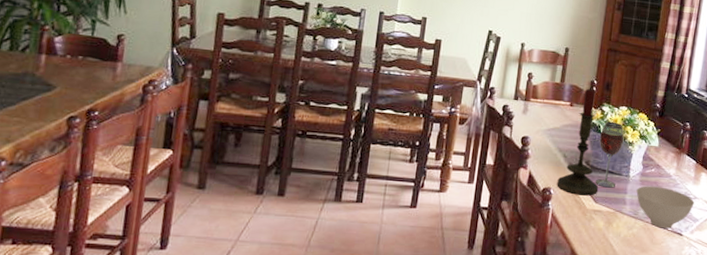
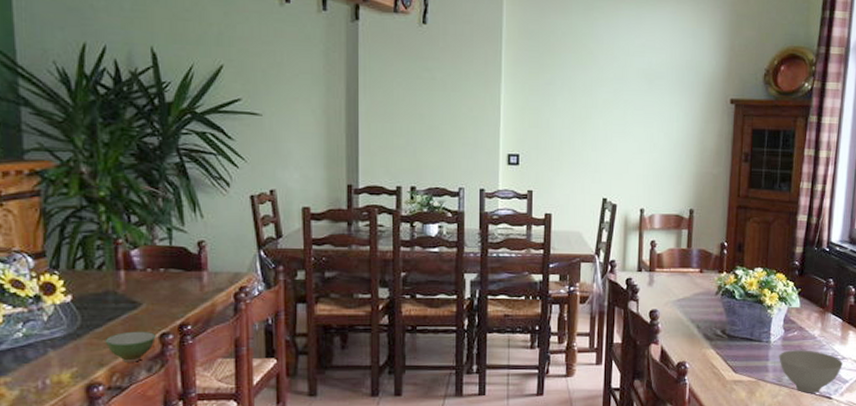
bowl: none [15,111,64,142] -> present [105,331,156,363]
candle: present [557,86,599,196] -> none [692,249,738,367]
wineglass: present [596,121,625,188] -> none [734,285,762,356]

